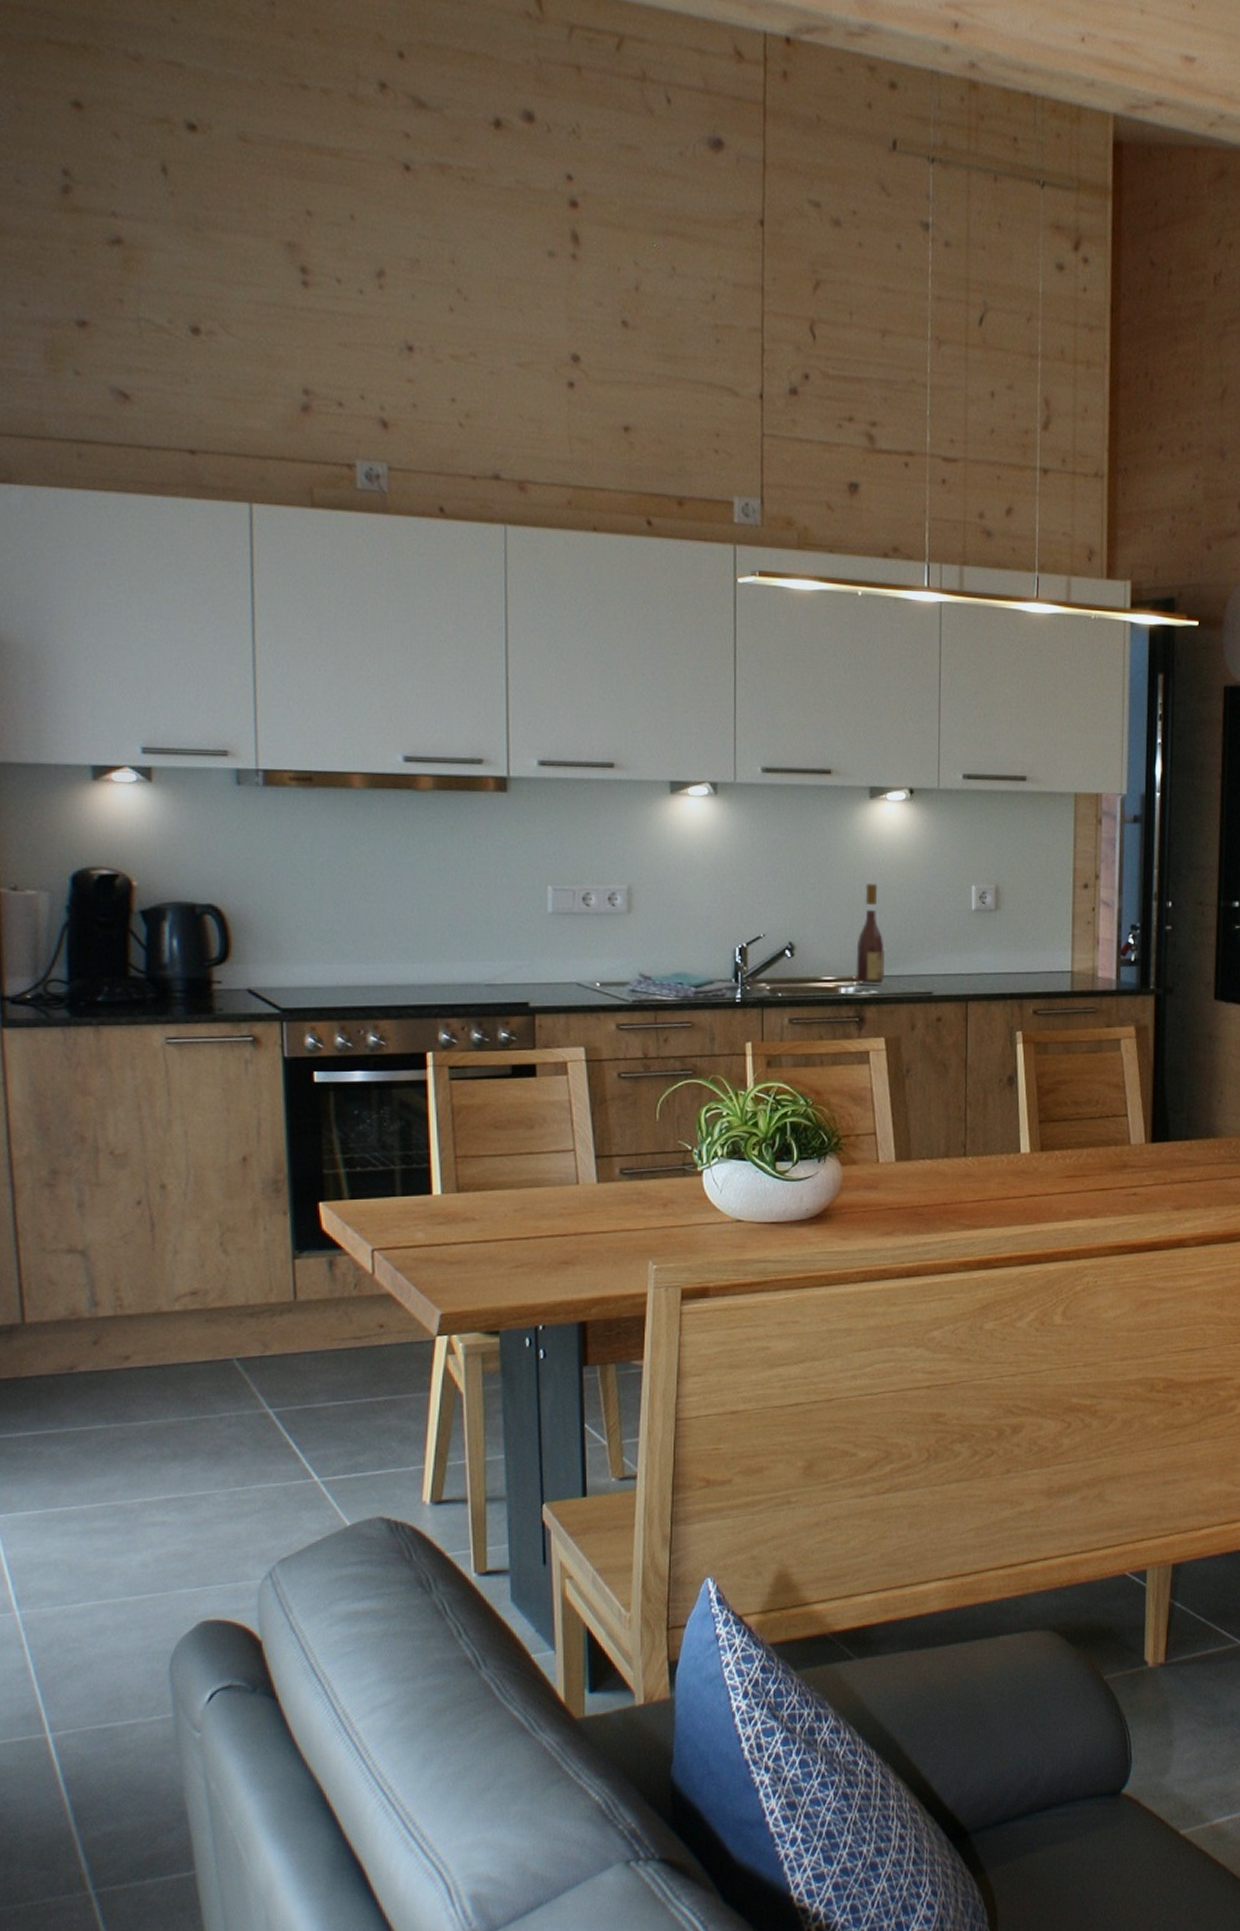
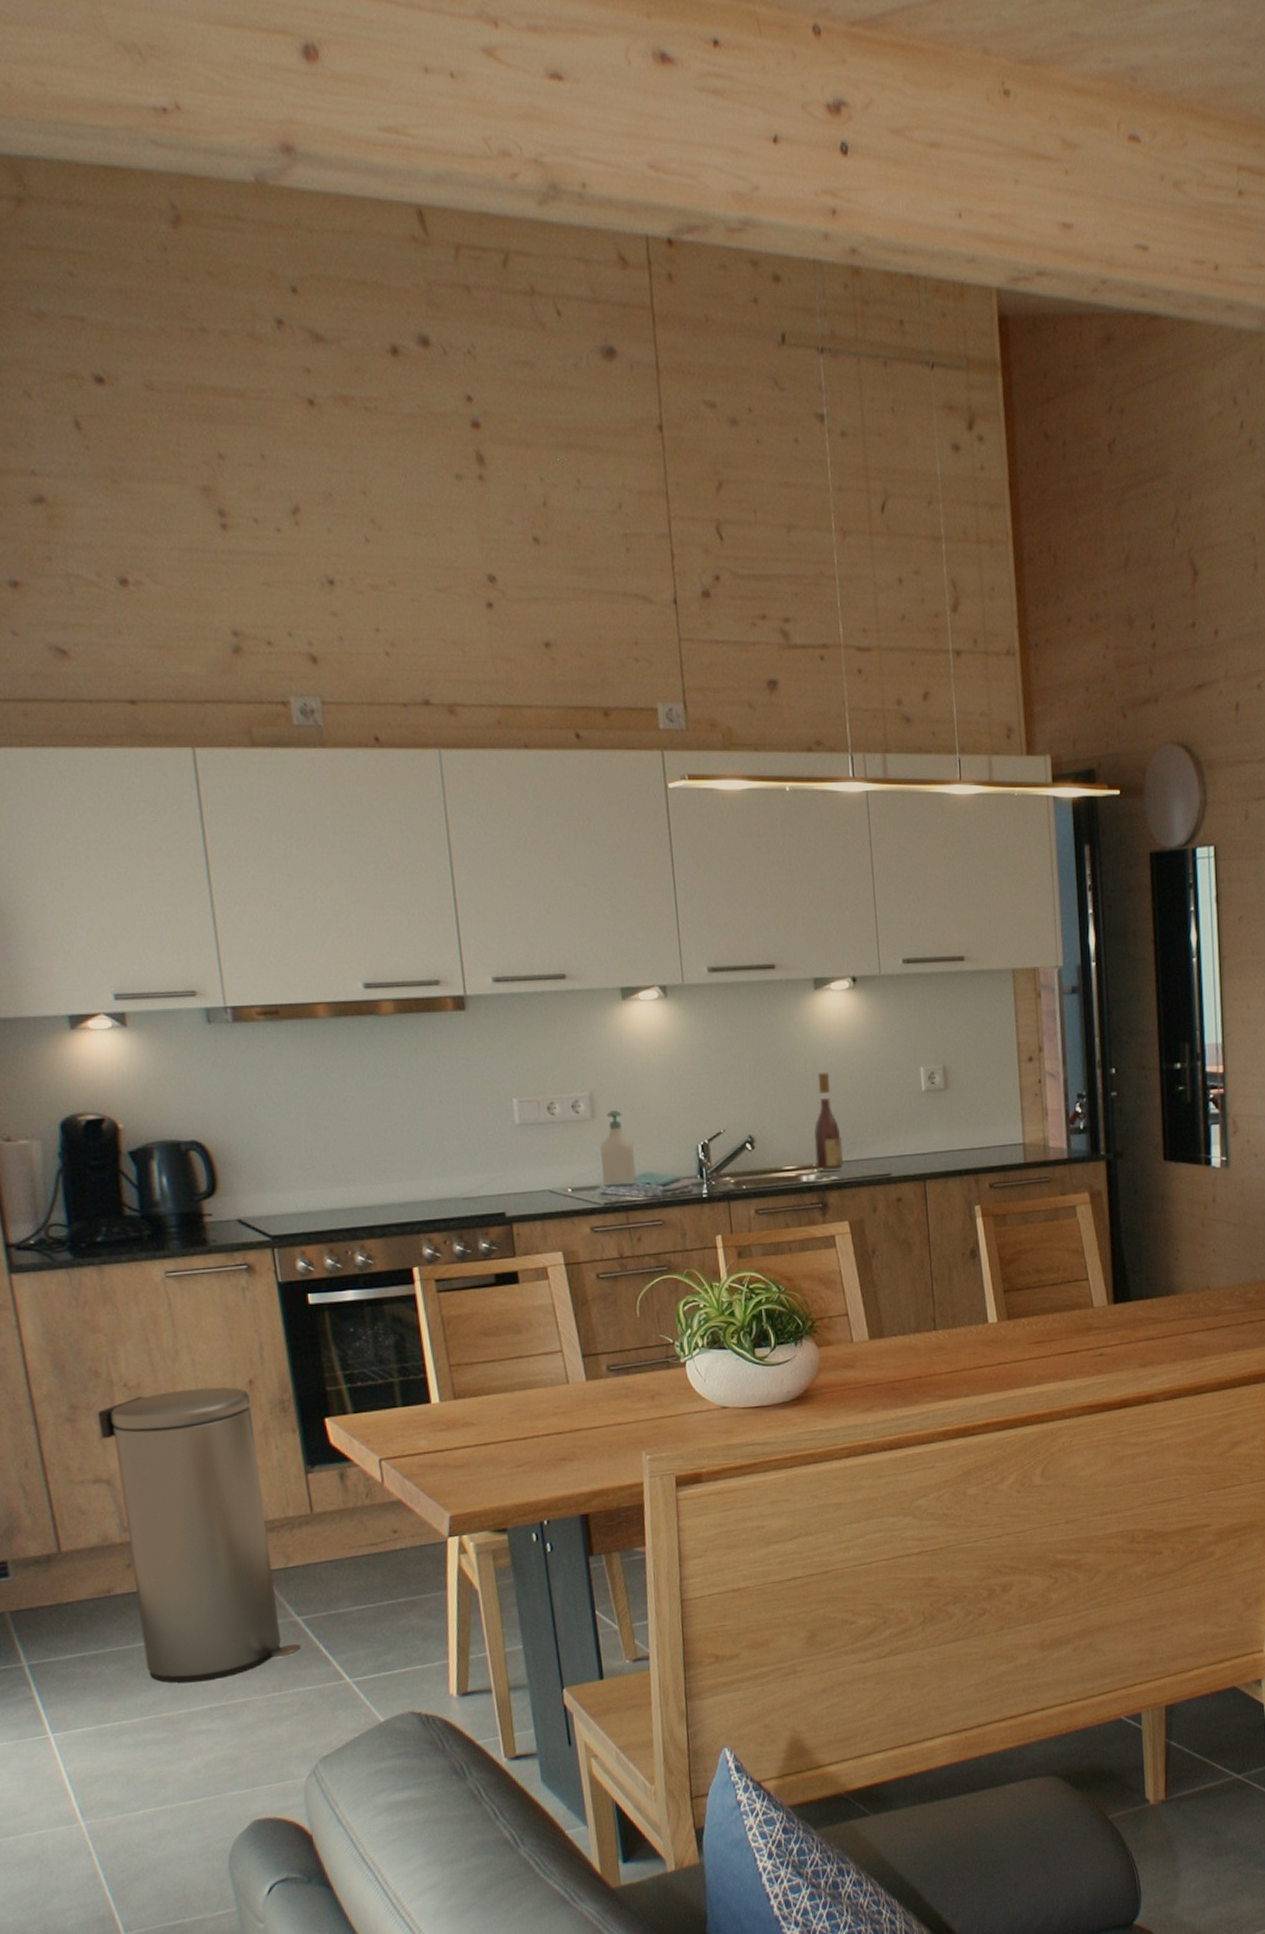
pedal bin: none [79,1161,270,1471] -> present [97,1387,302,1683]
soap bottle: none [634,906,668,984] -> present [600,1110,637,1186]

